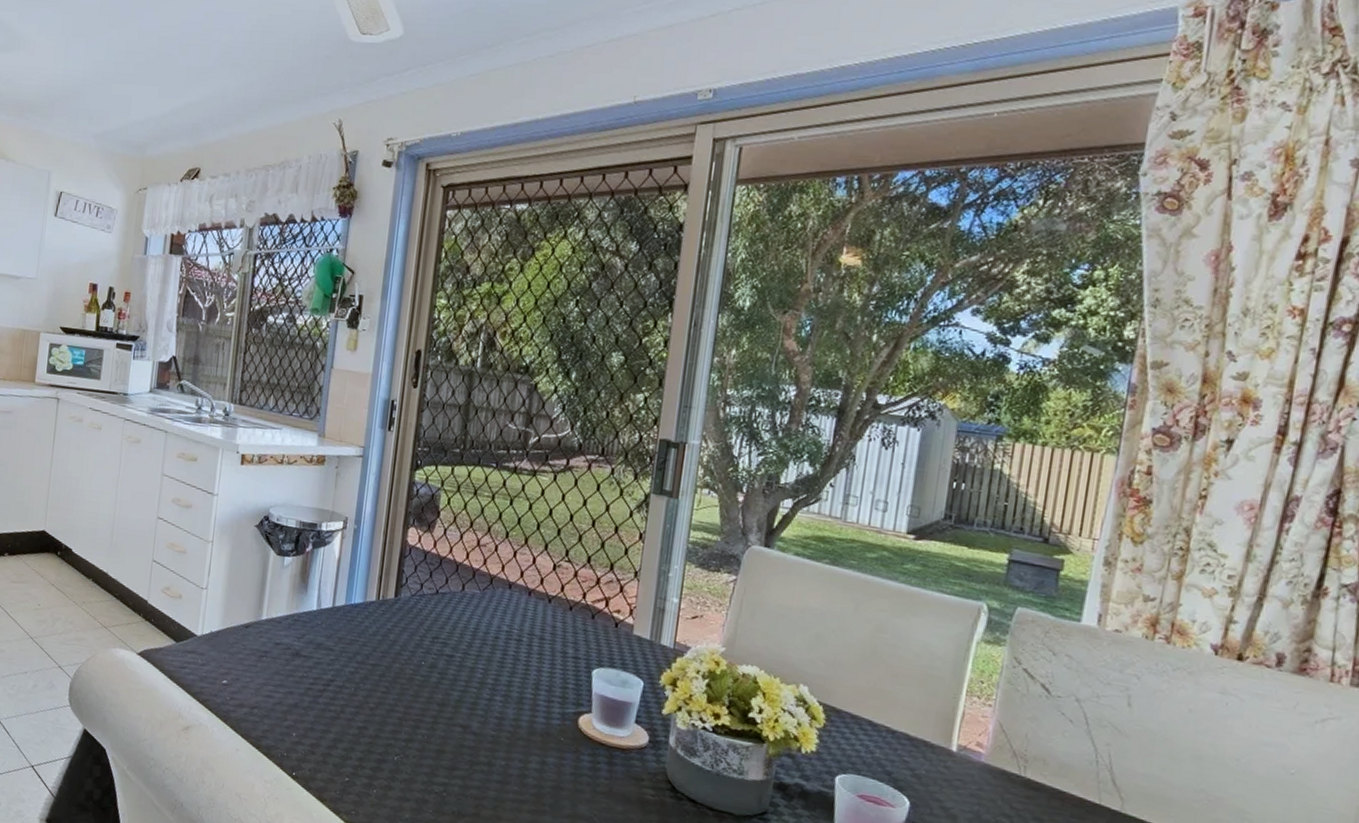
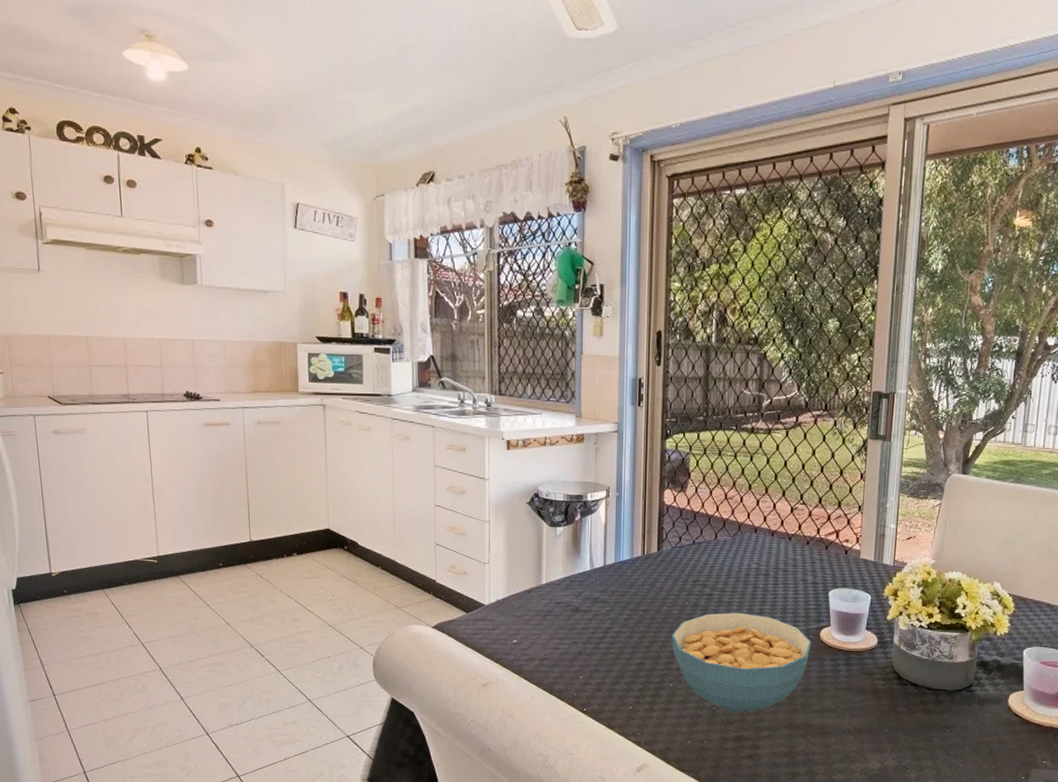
cereal bowl: none [401,678,568,806] -> present [672,612,812,713]

